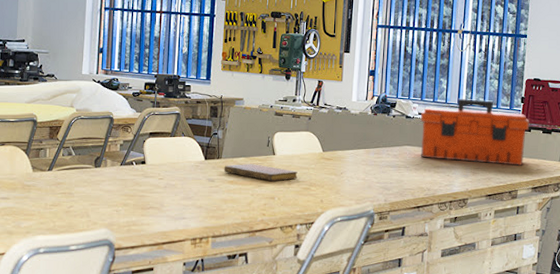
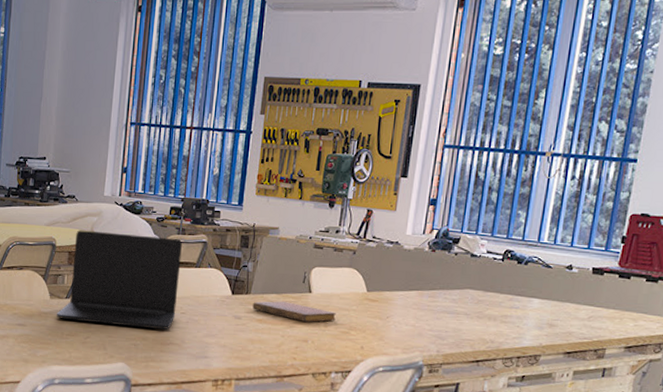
laptop: none [40,106,157,196] -> present [57,230,182,330]
toolbox: present [420,99,529,166] -> none [485,236,630,319]

